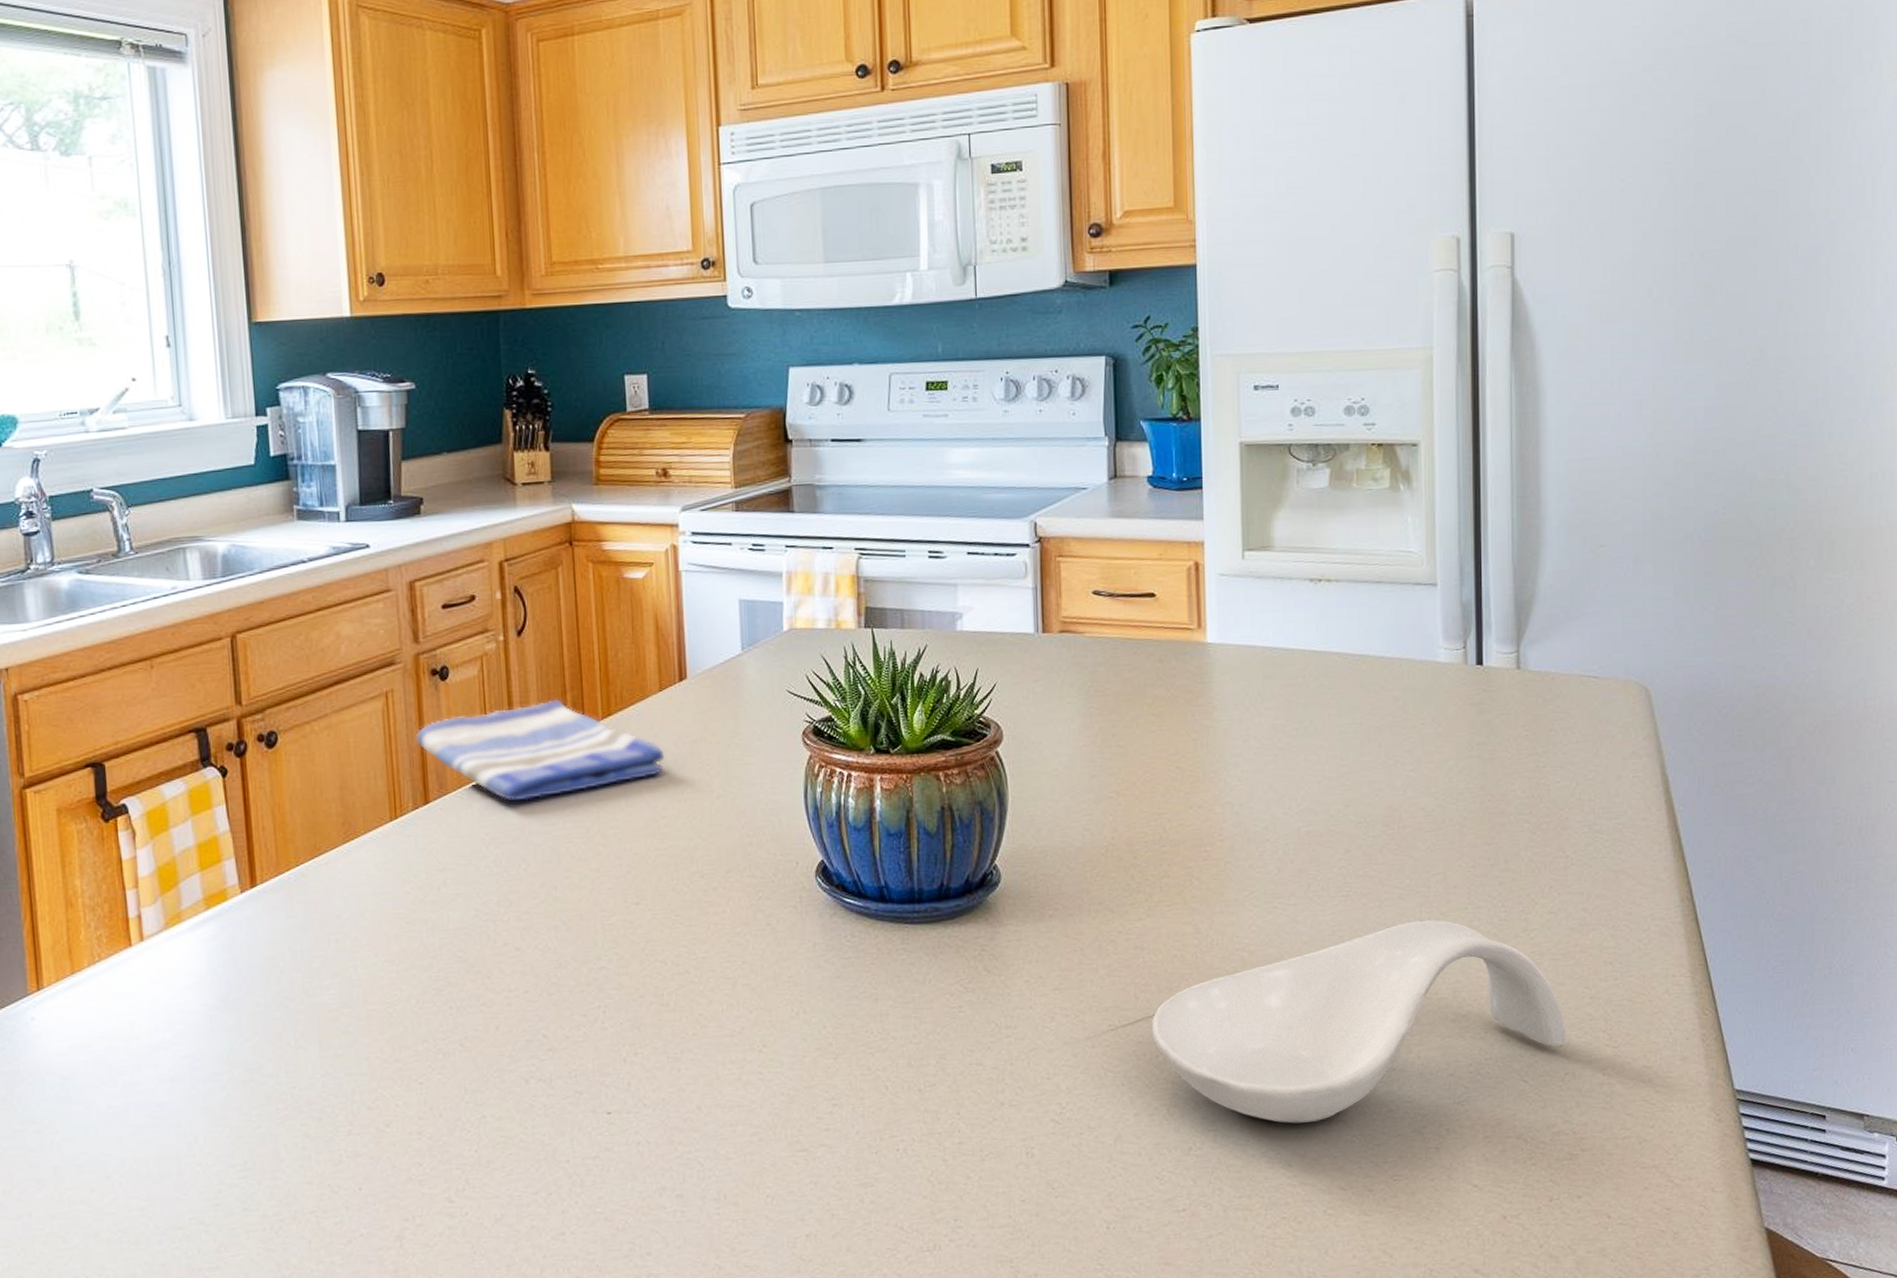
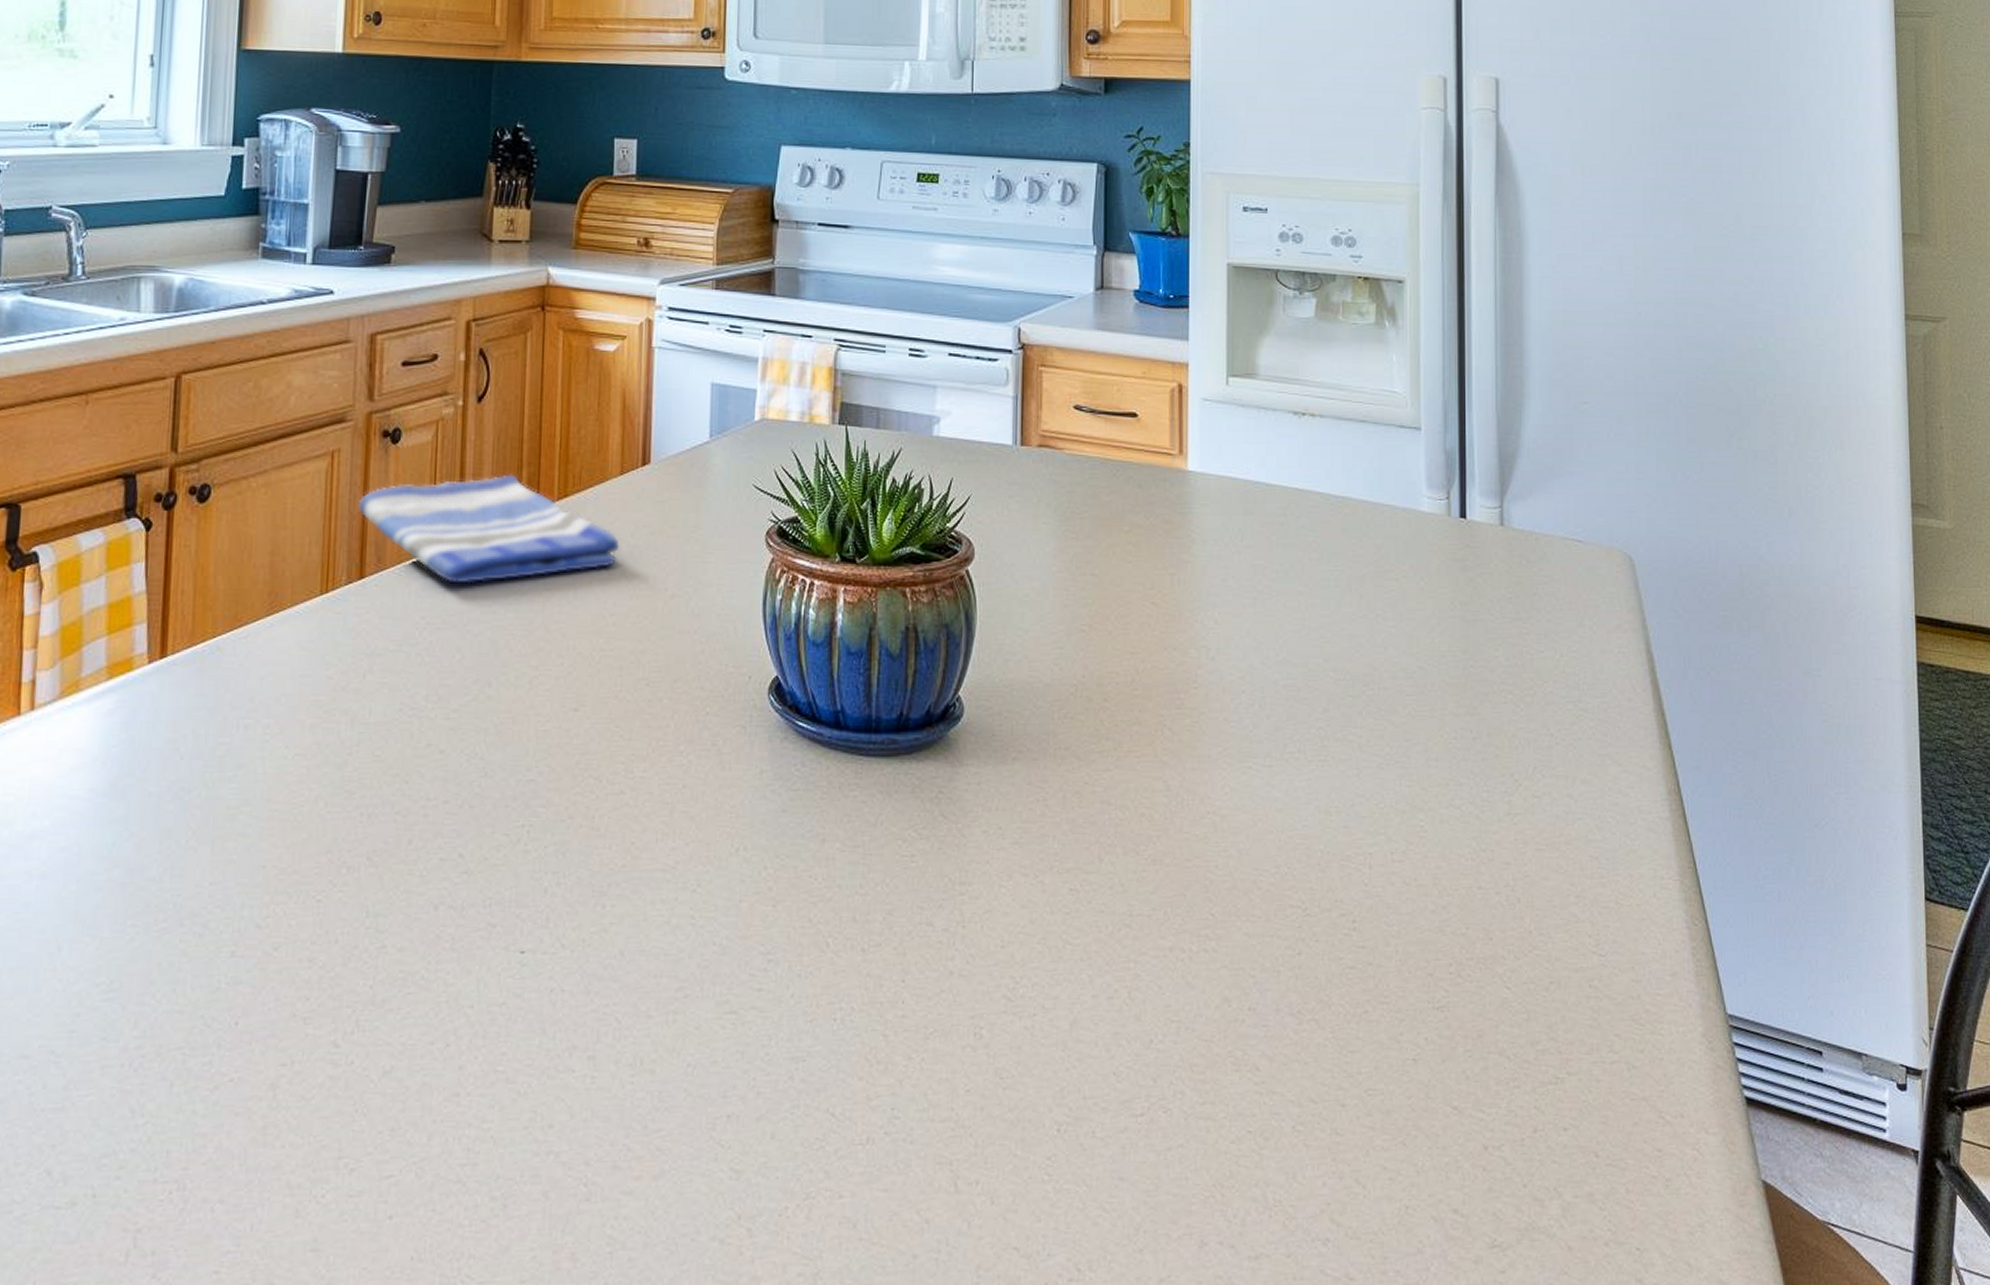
spoon rest: present [1151,919,1567,1124] -> none [1114,794,1552,1020]

